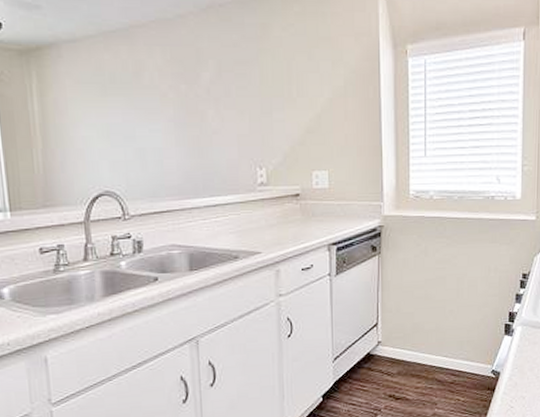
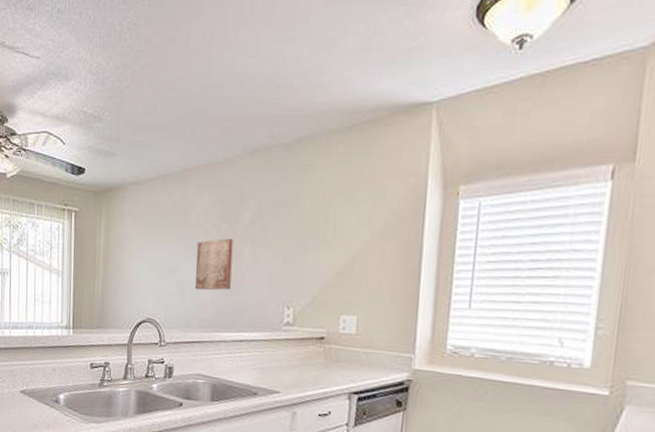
wall art: none [153,101,198,157] -> present [195,239,233,291]

